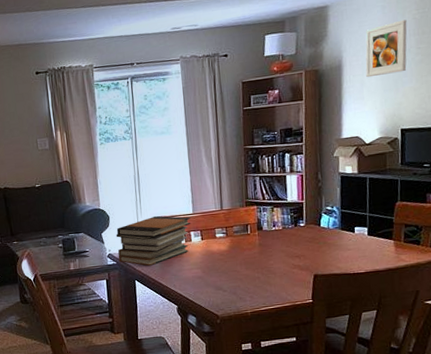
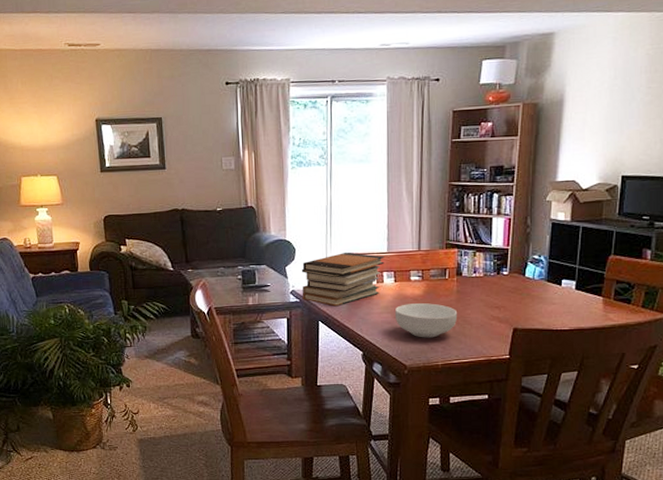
cereal bowl: none [203,257,262,289] -> present [394,303,458,338]
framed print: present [365,19,407,78] -> none [589,54,639,116]

